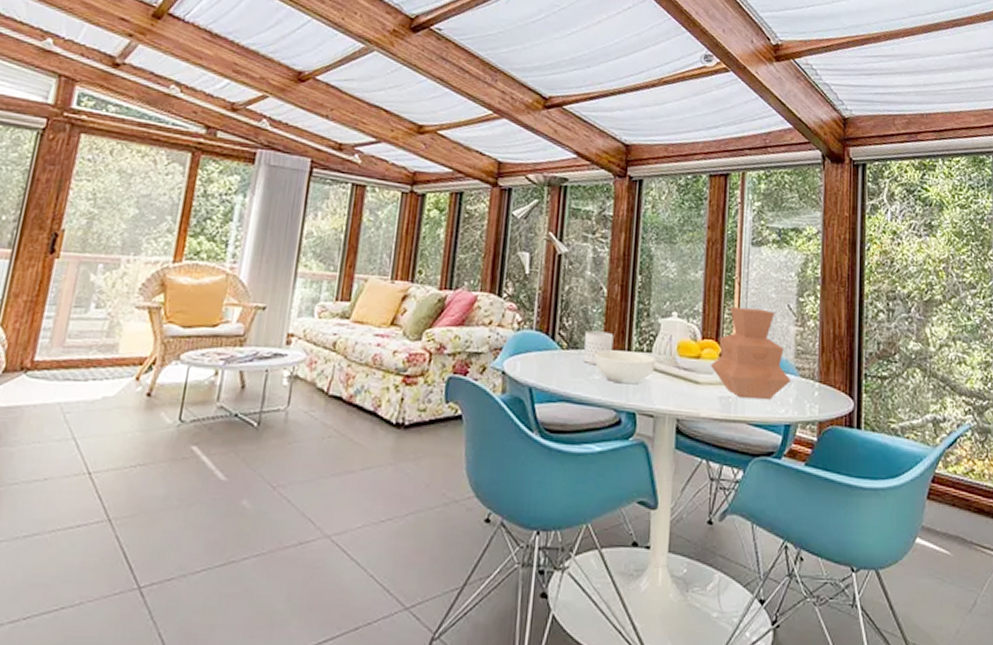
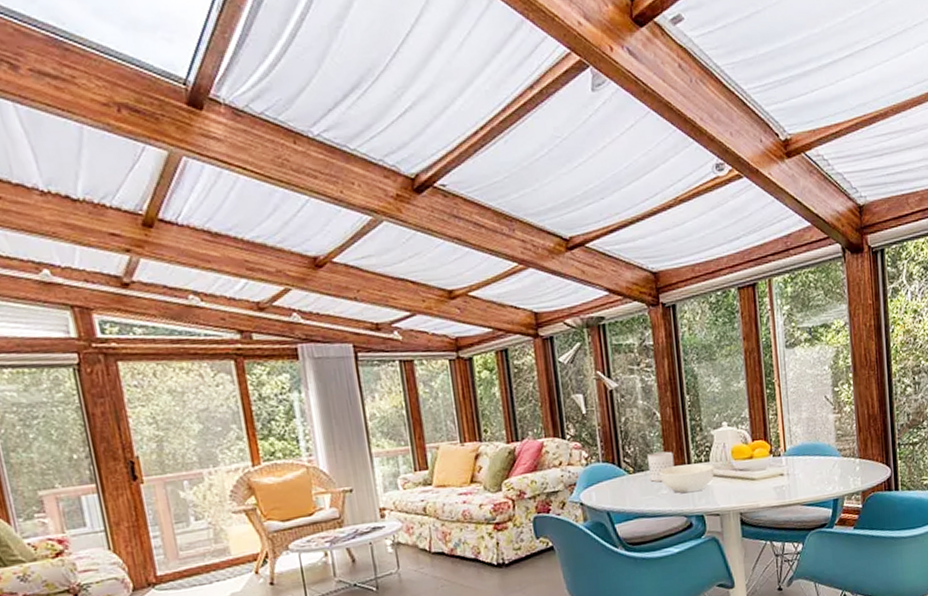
vase: present [711,306,791,399] -> none [763,404,835,484]

